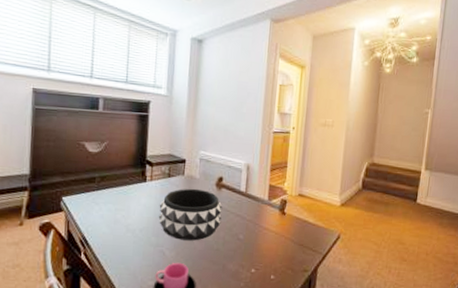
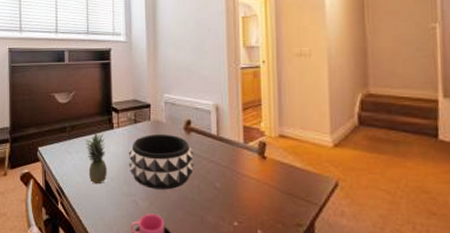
fruit: none [114,184,137,235] -> present [84,132,108,185]

